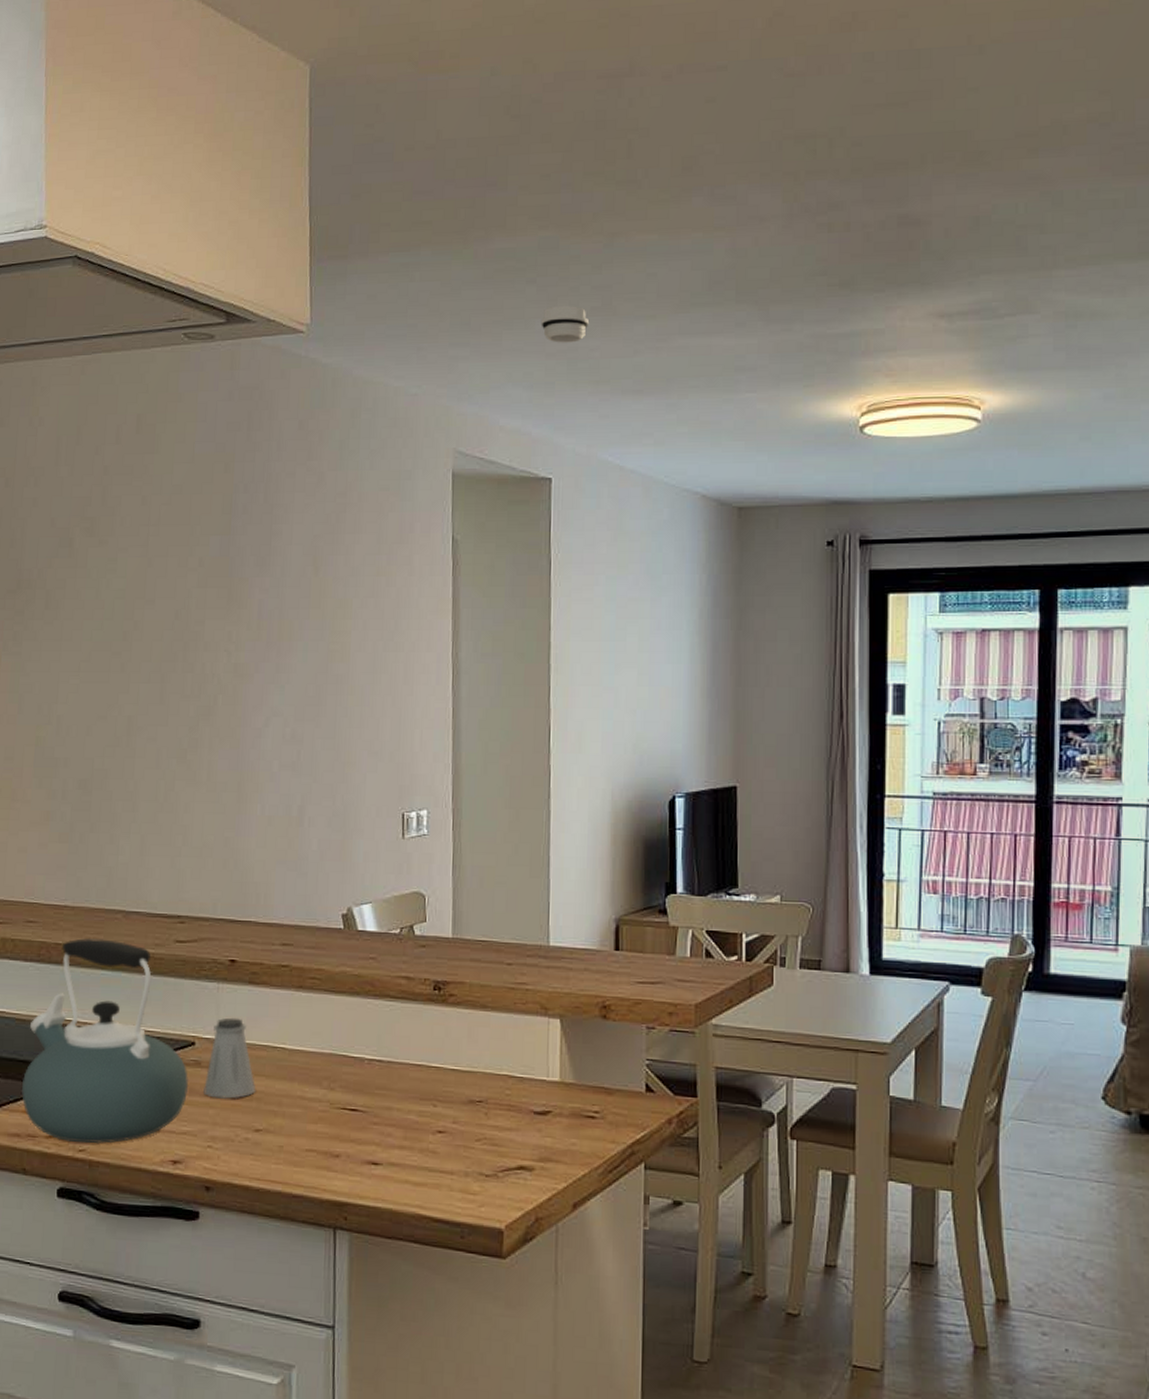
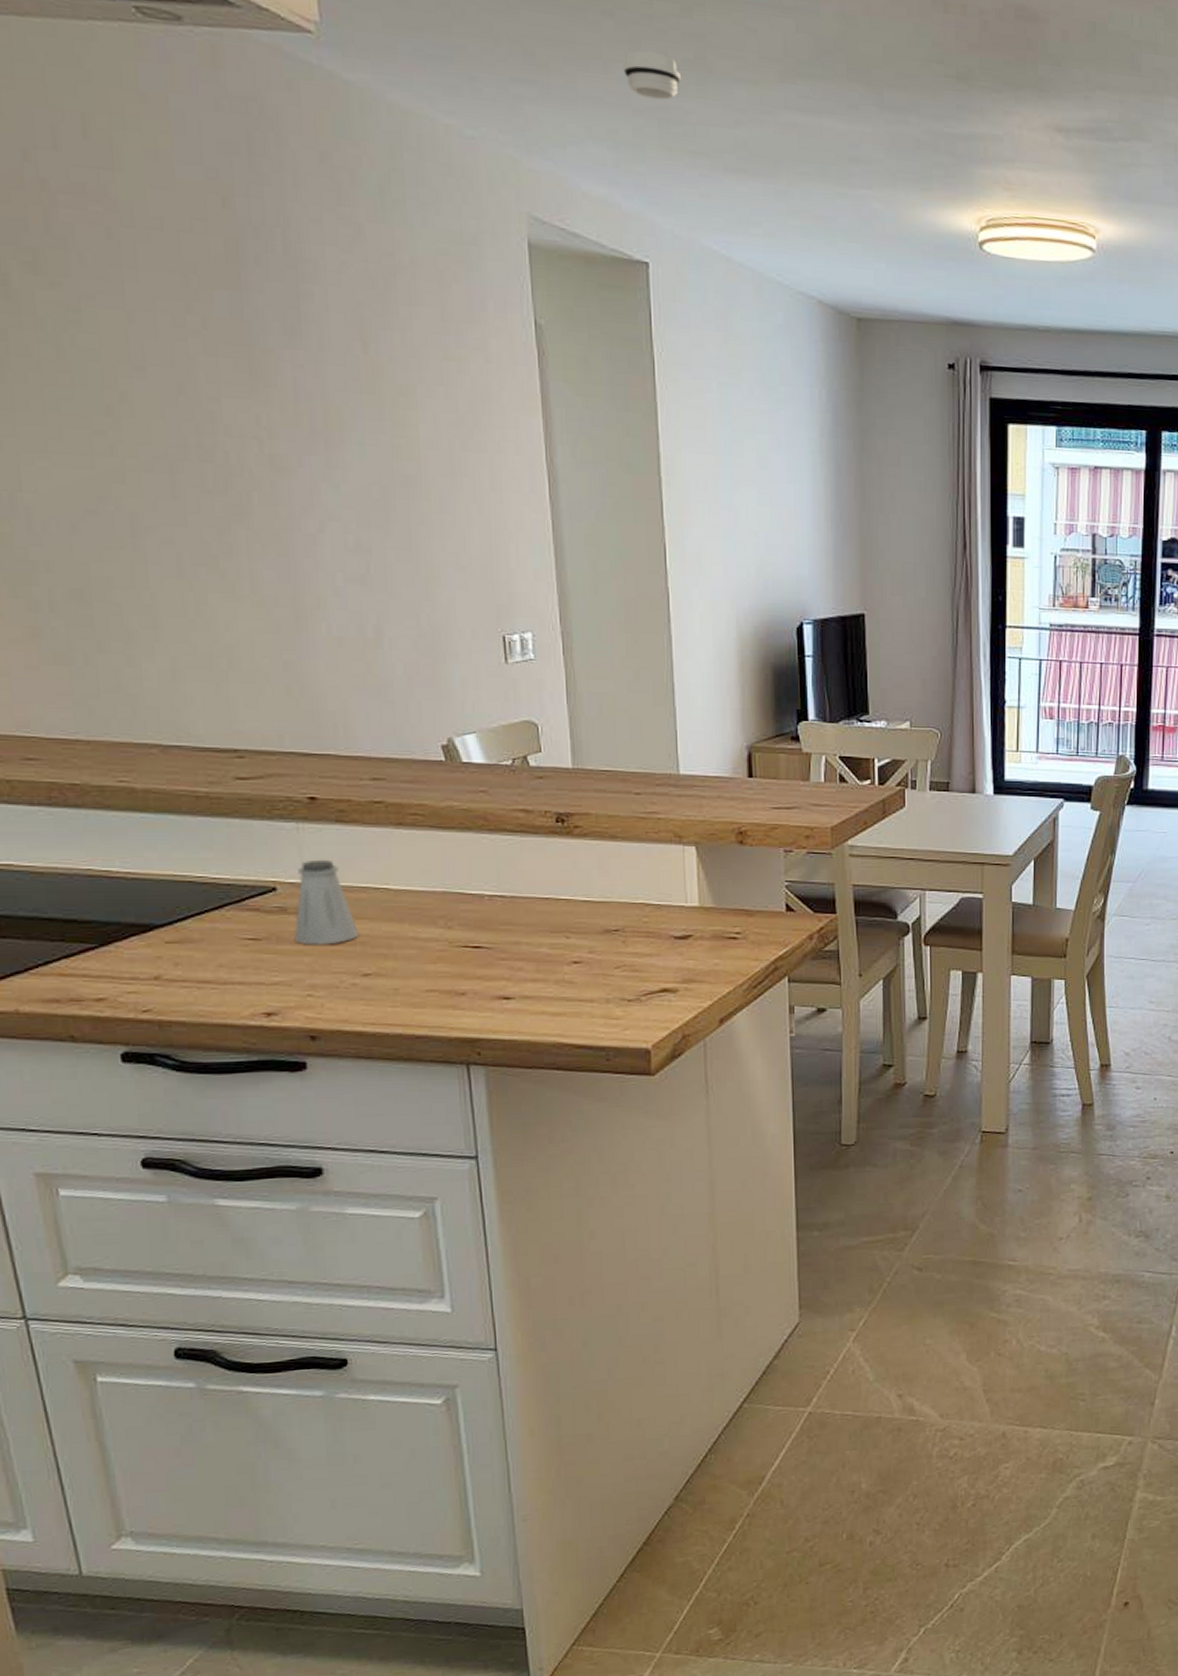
kettle: present [22,937,189,1144] -> none [50,776,275,1004]

